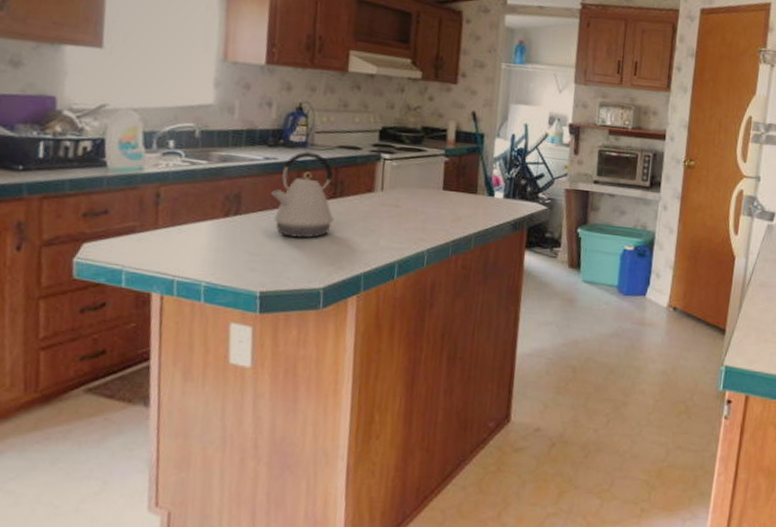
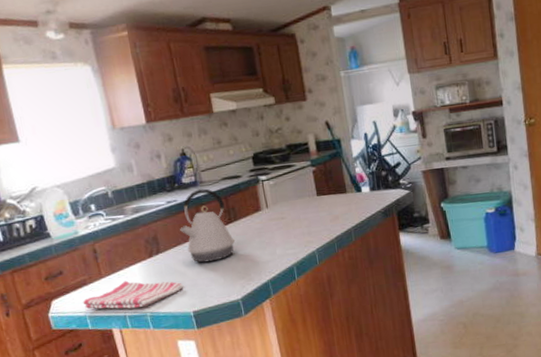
dish towel: none [123,238,258,274] -> present [83,280,184,309]

